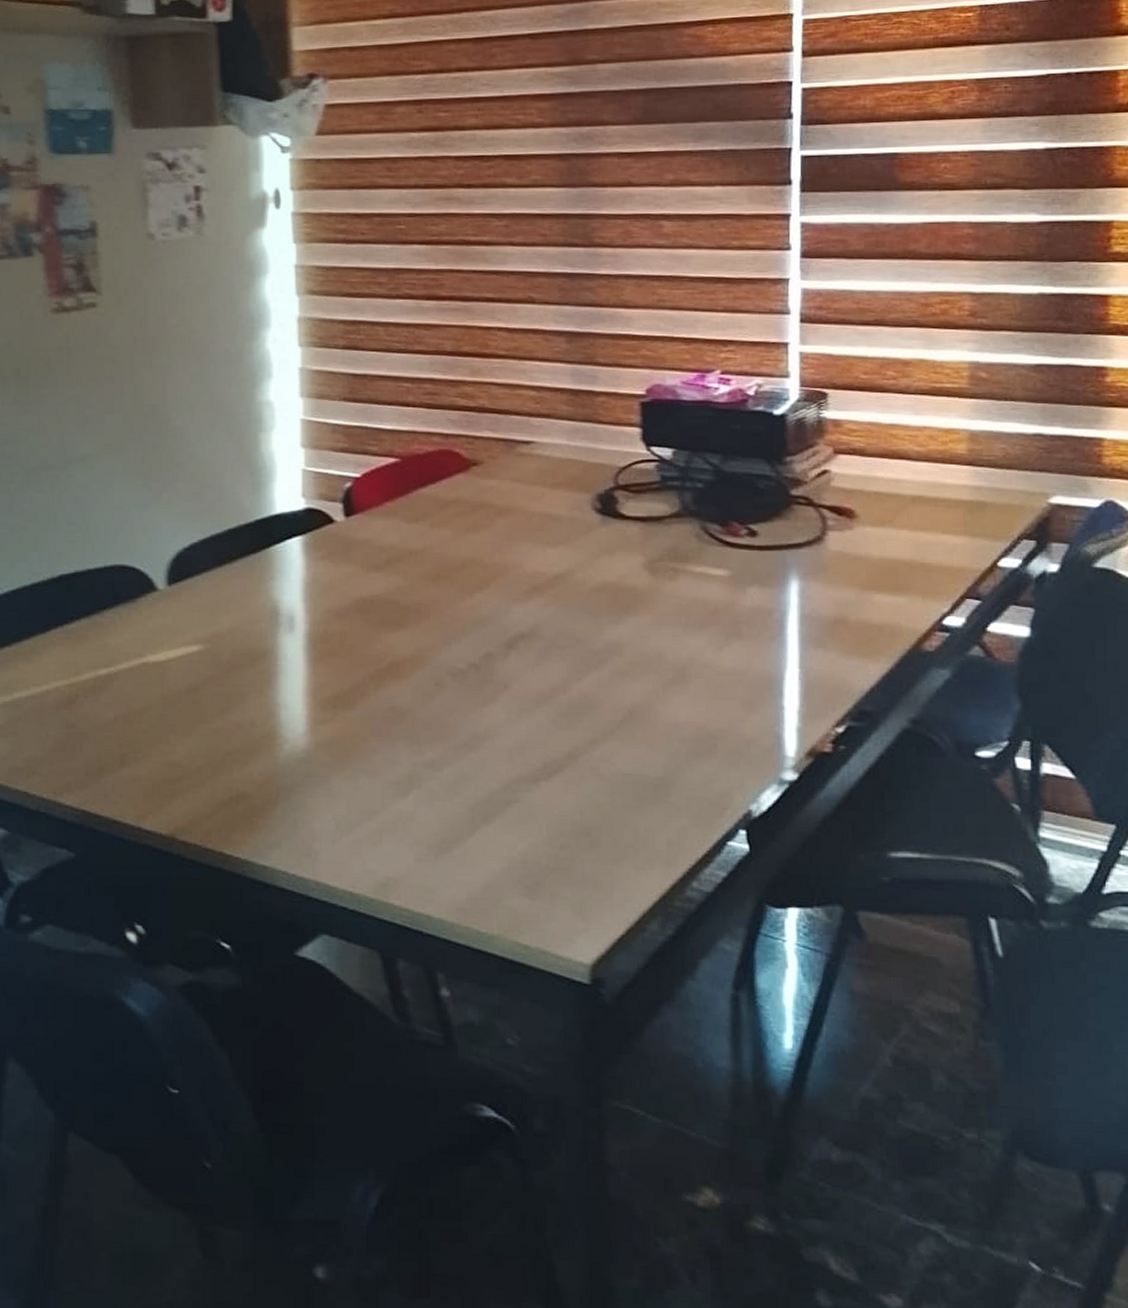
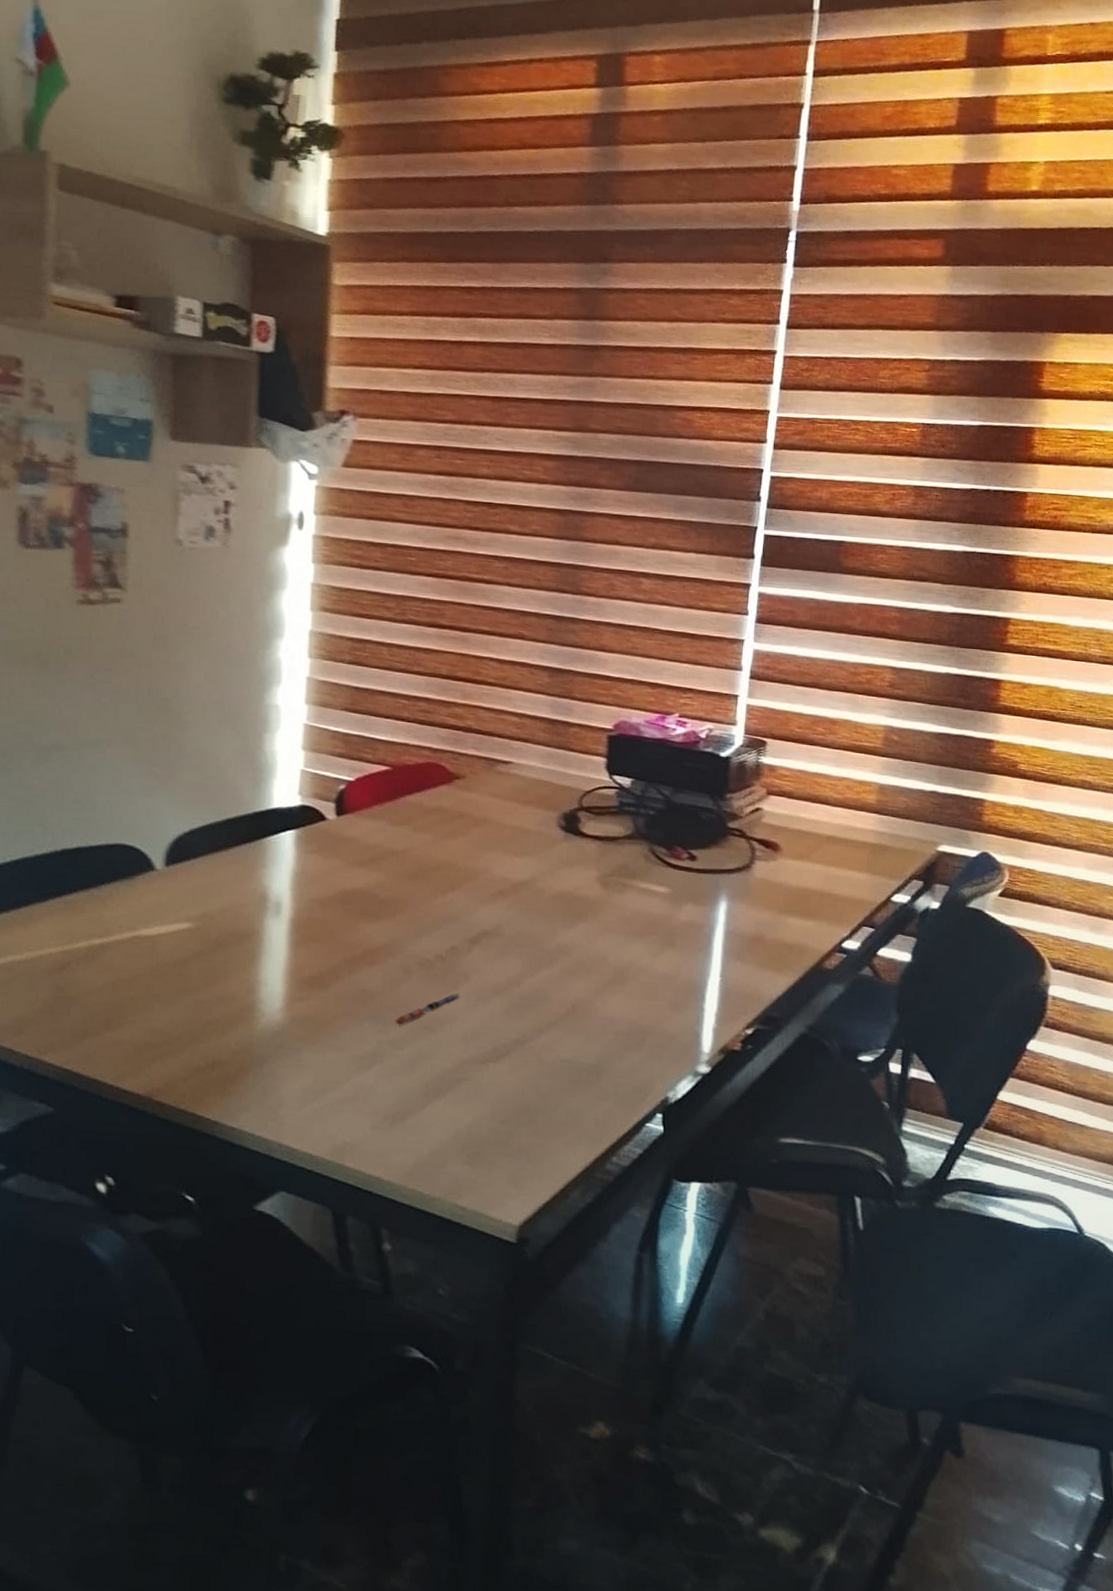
pen: none [430,704,502,744] -> present [395,992,461,1025]

